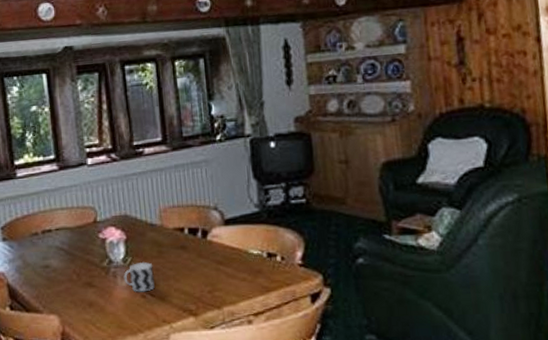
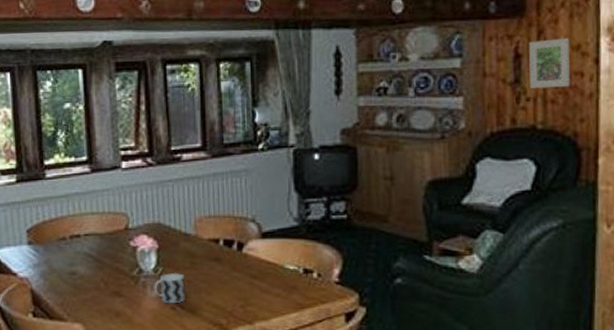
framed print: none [470,19,514,69] -> present [529,38,570,88]

